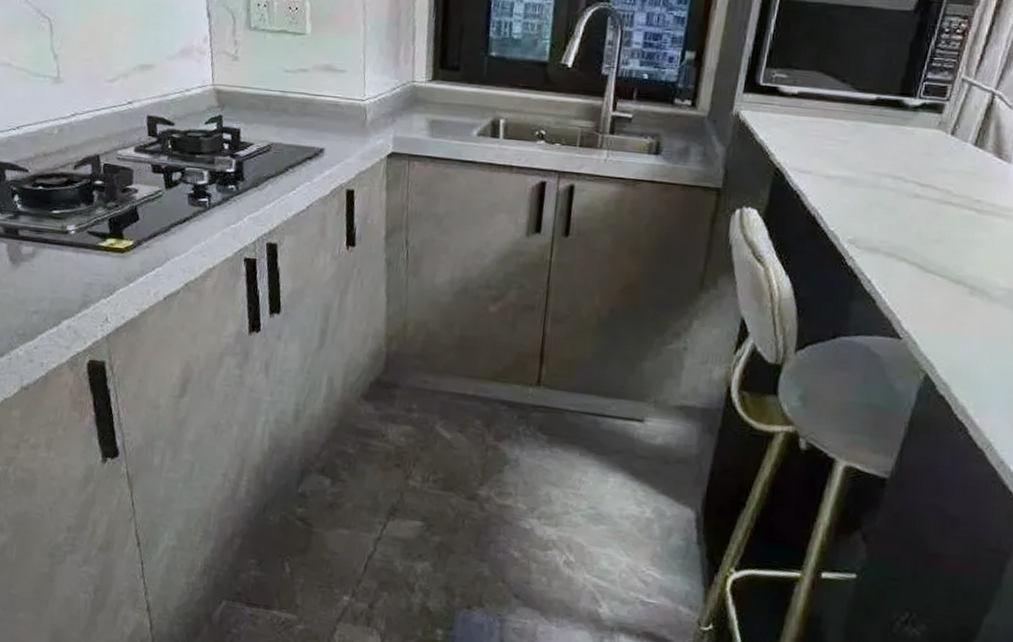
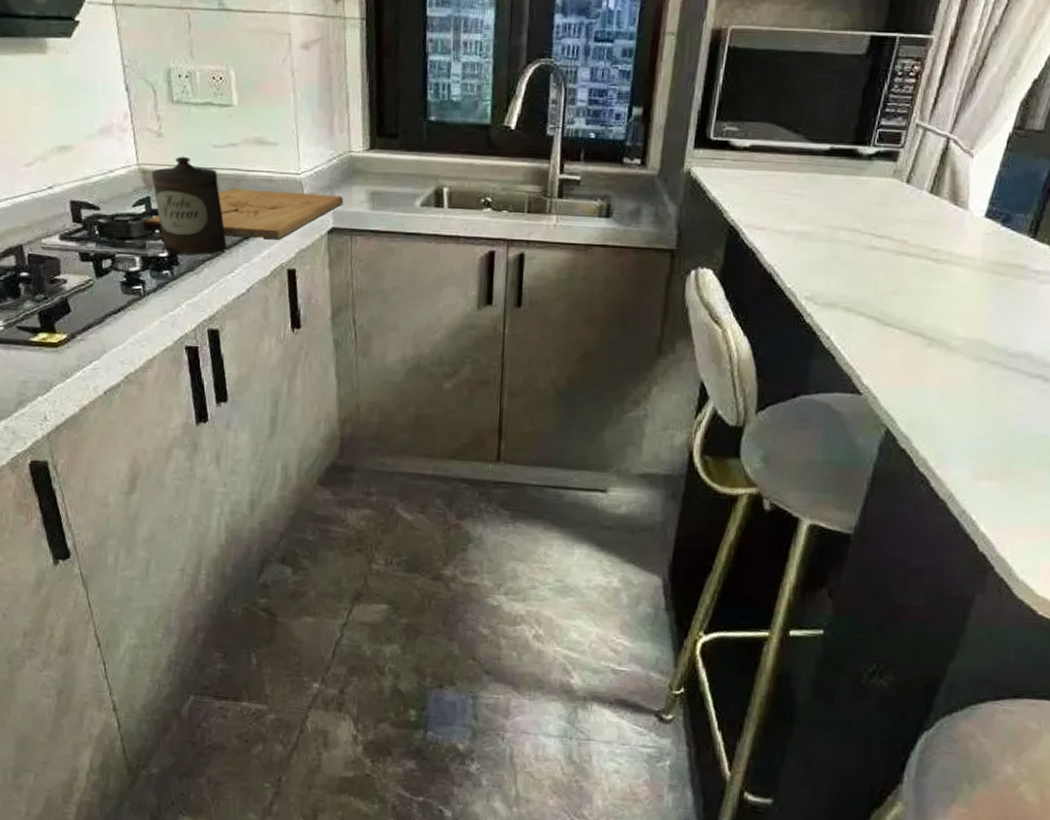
cutting board: none [213,110,405,162] -> present [142,188,344,240]
canister: none [224,79,291,172] -> present [151,156,227,255]

